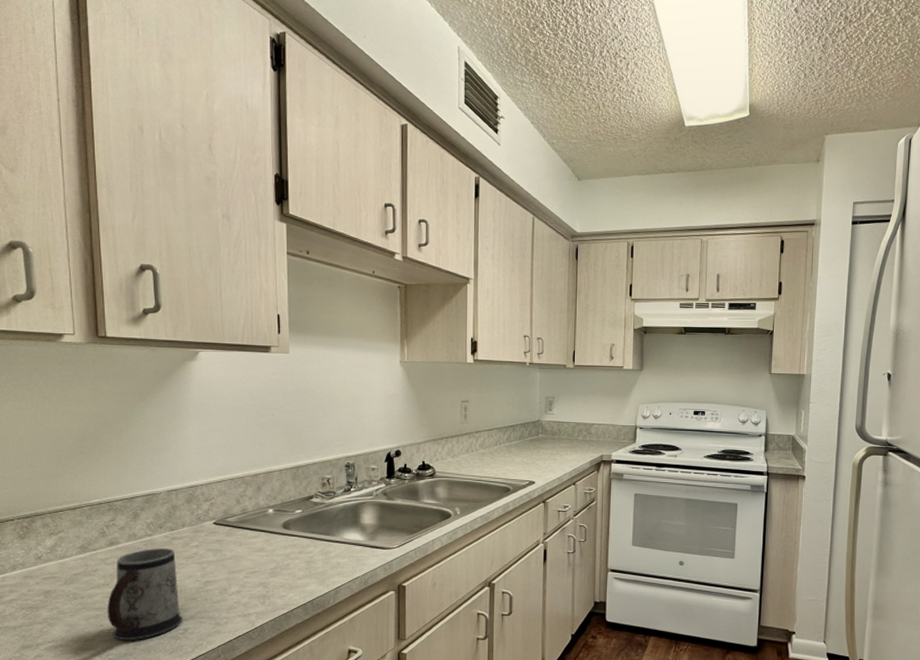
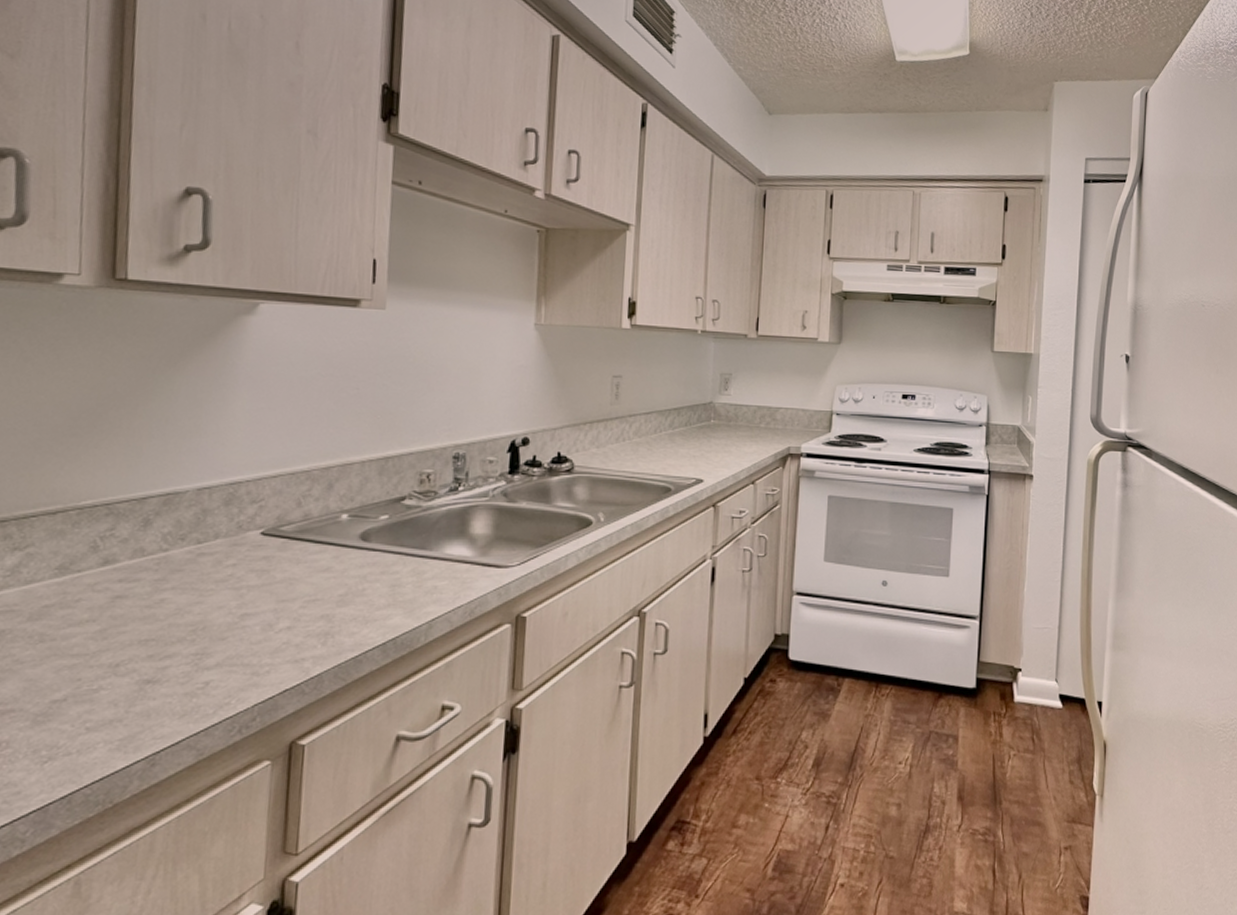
mug: present [107,548,184,640] -> none [89,568,205,700]

